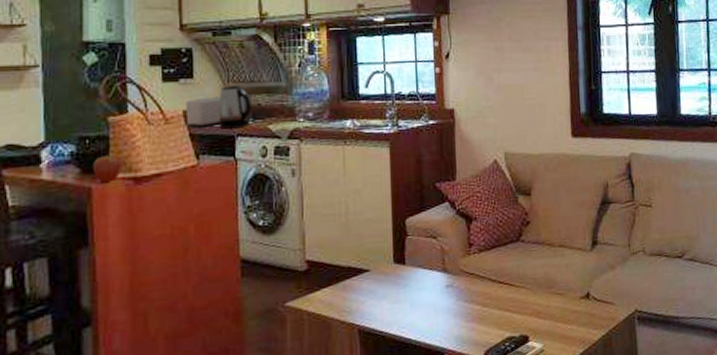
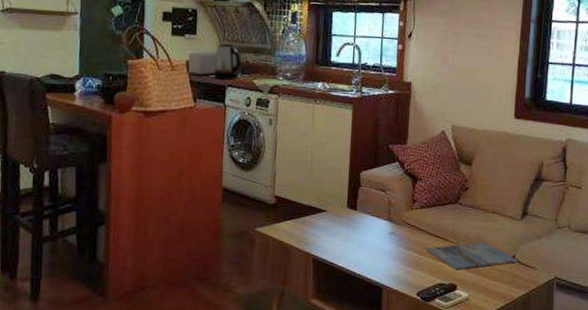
magazine: none [490,281,593,319] -> present [426,241,518,270]

